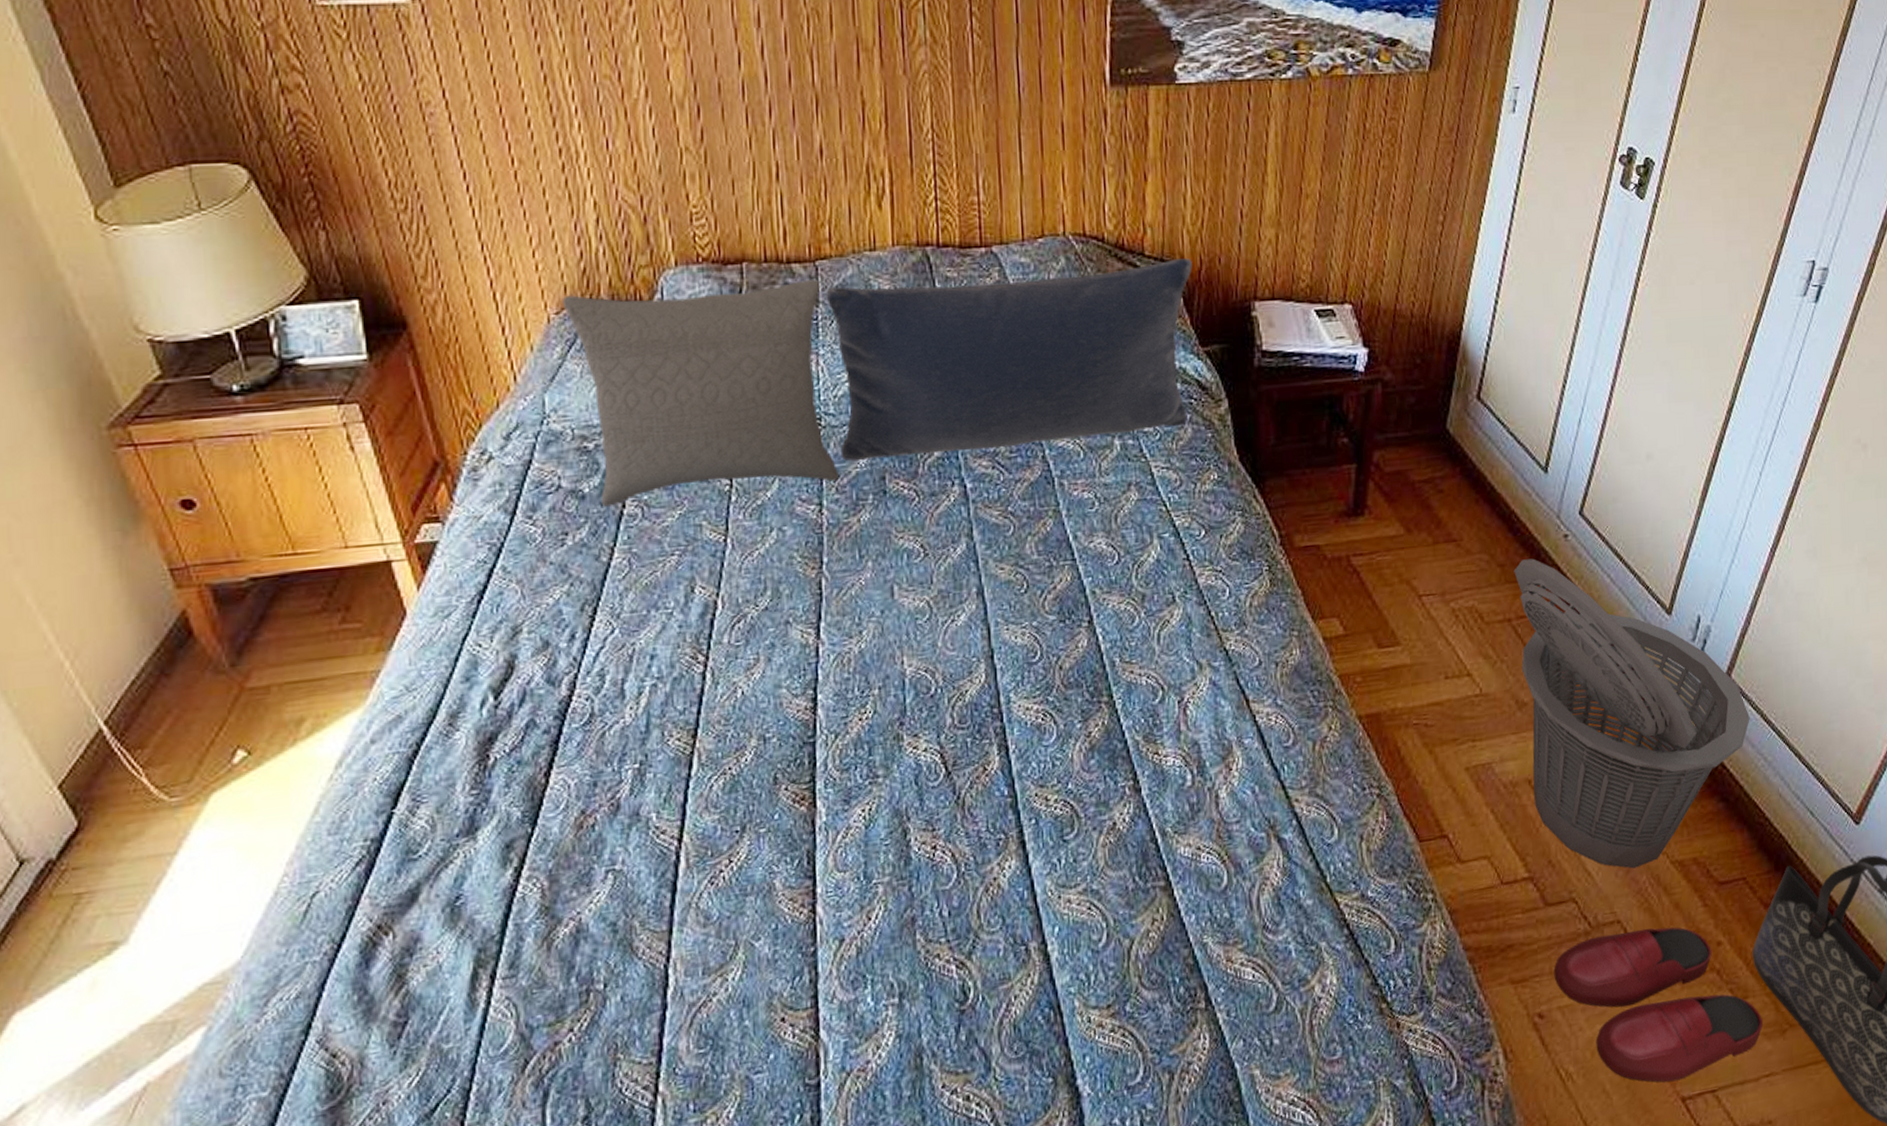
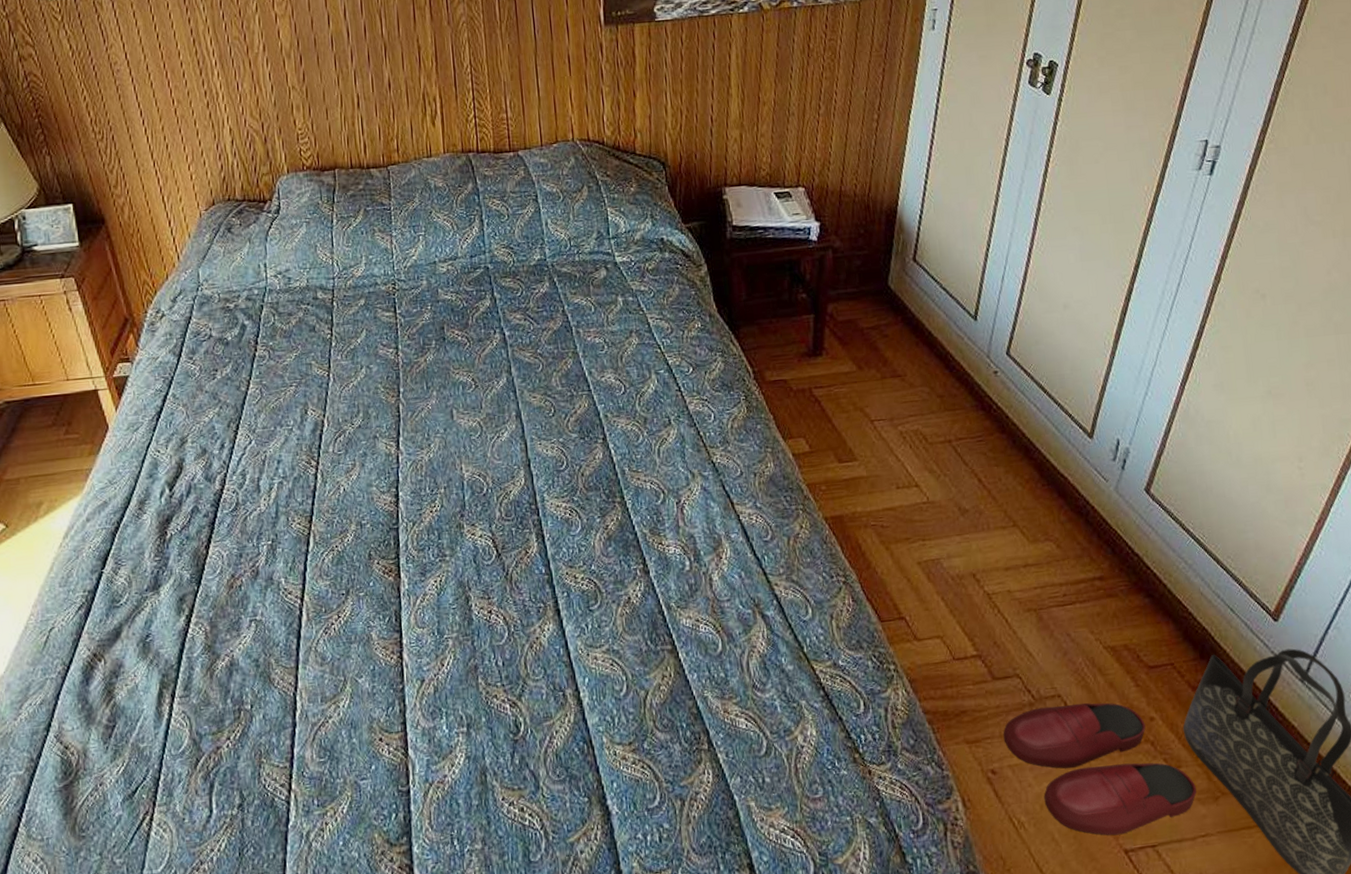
pillow: present [562,279,839,507] -> none [209,180,410,351]
pillow: present [826,258,1192,461] -> none [396,155,674,315]
laundry basket: present [1514,558,1750,869] -> none [951,391,1170,652]

